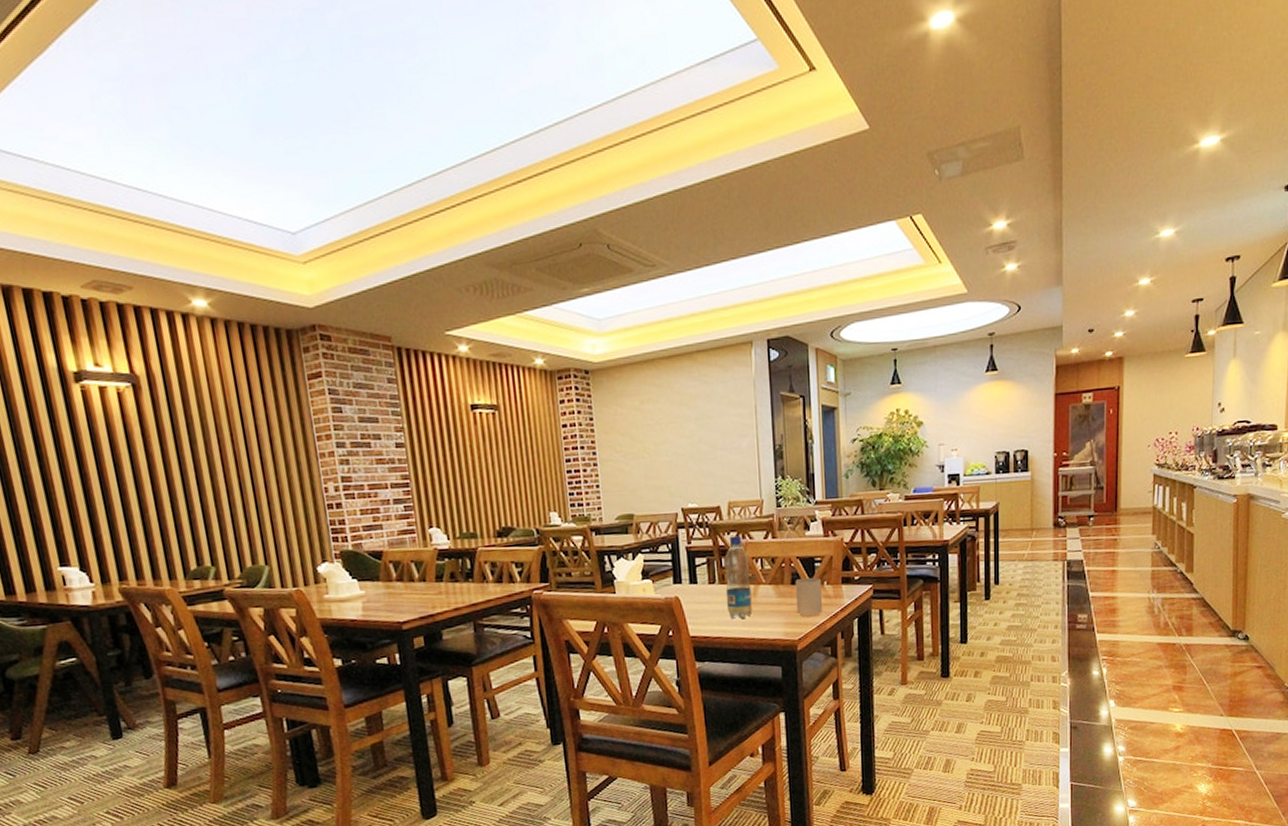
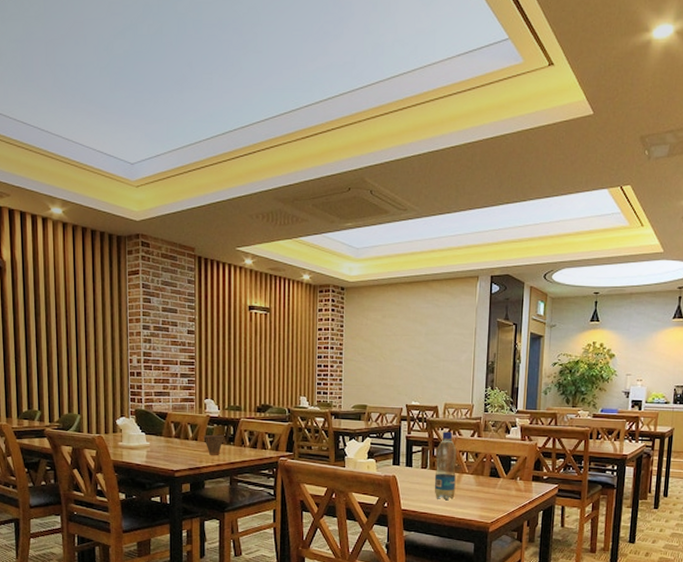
cup: none [433,570,460,599] -> present [203,434,224,456]
cup: present [795,577,823,617] -> none [492,472,516,505]

